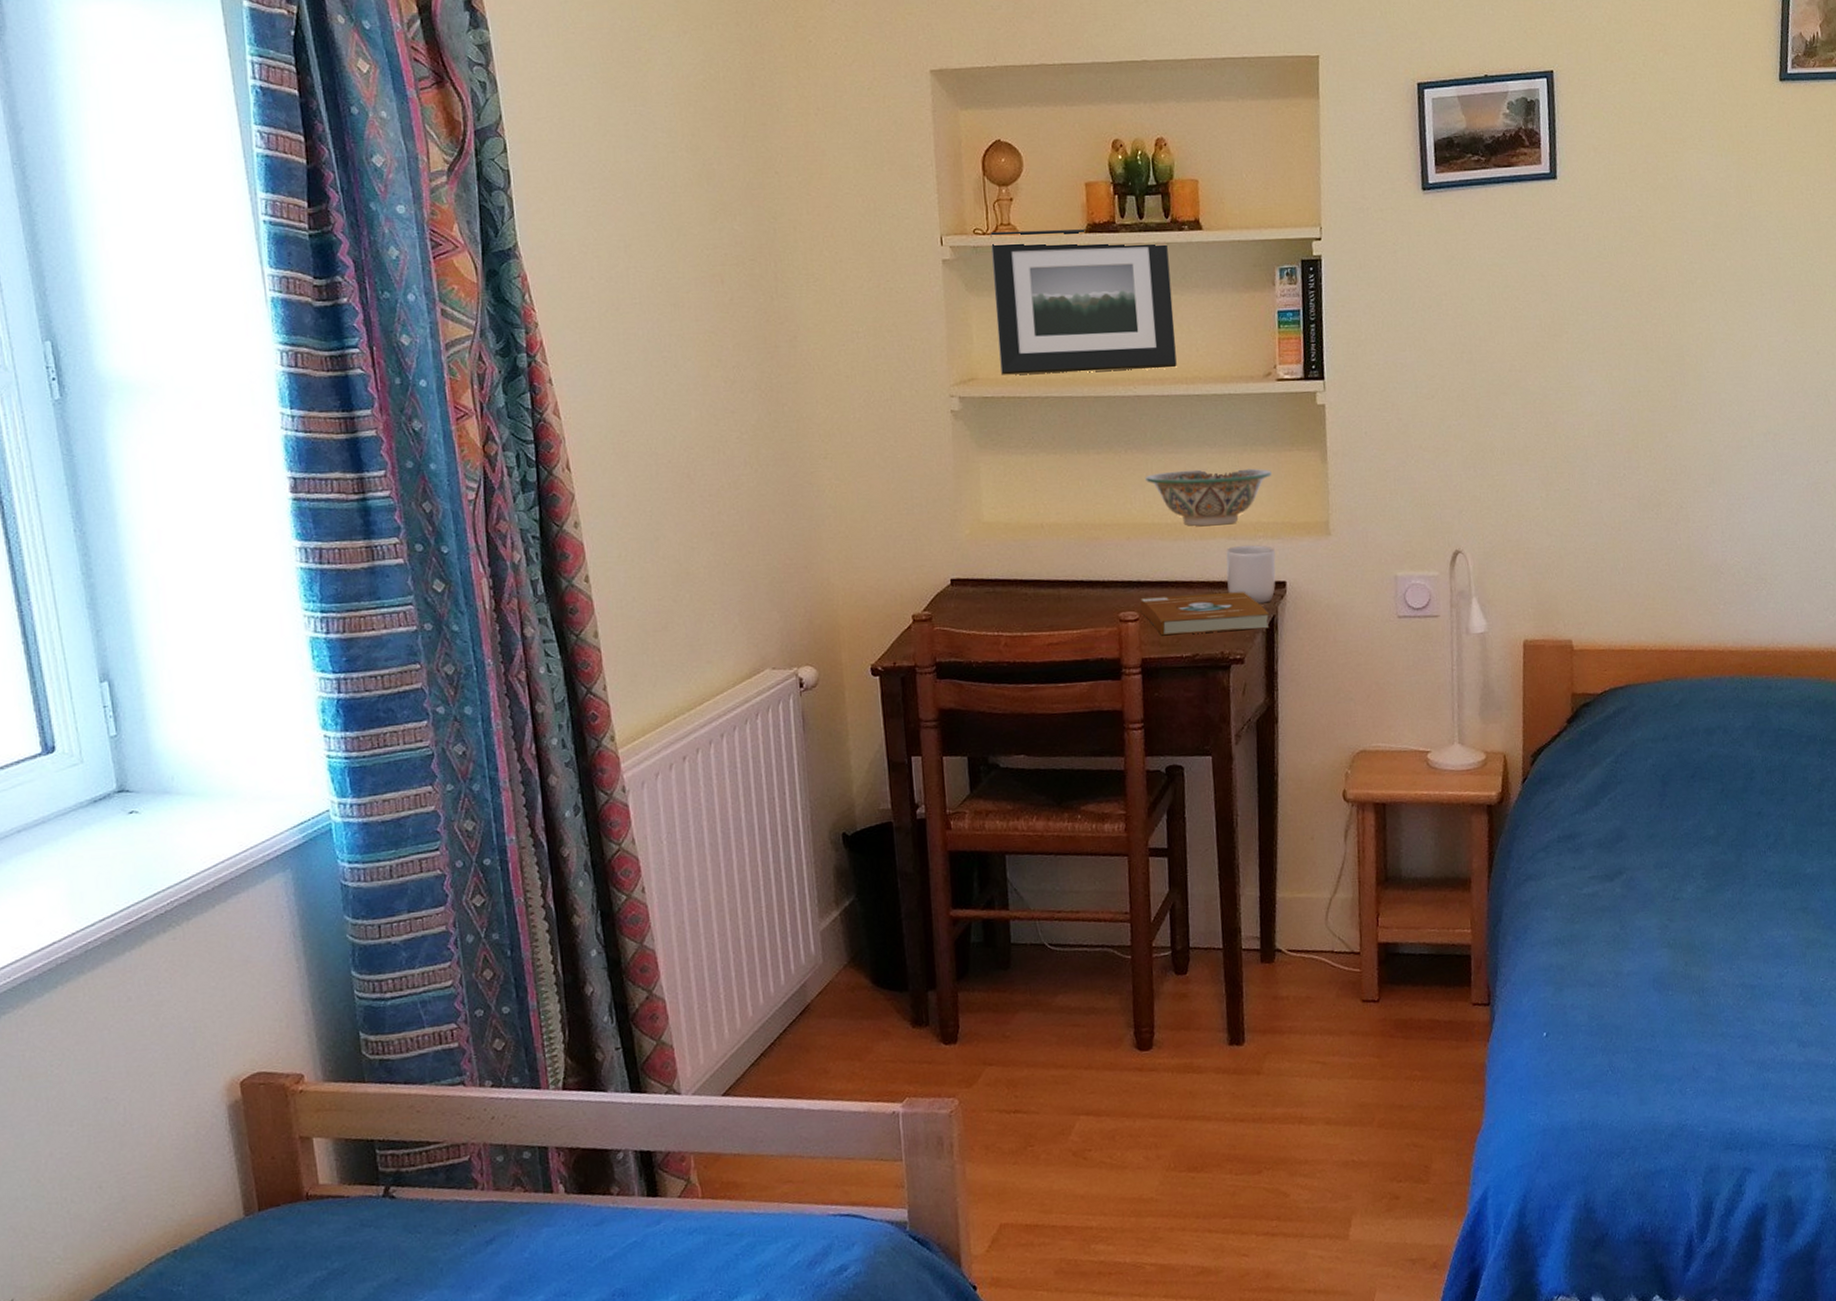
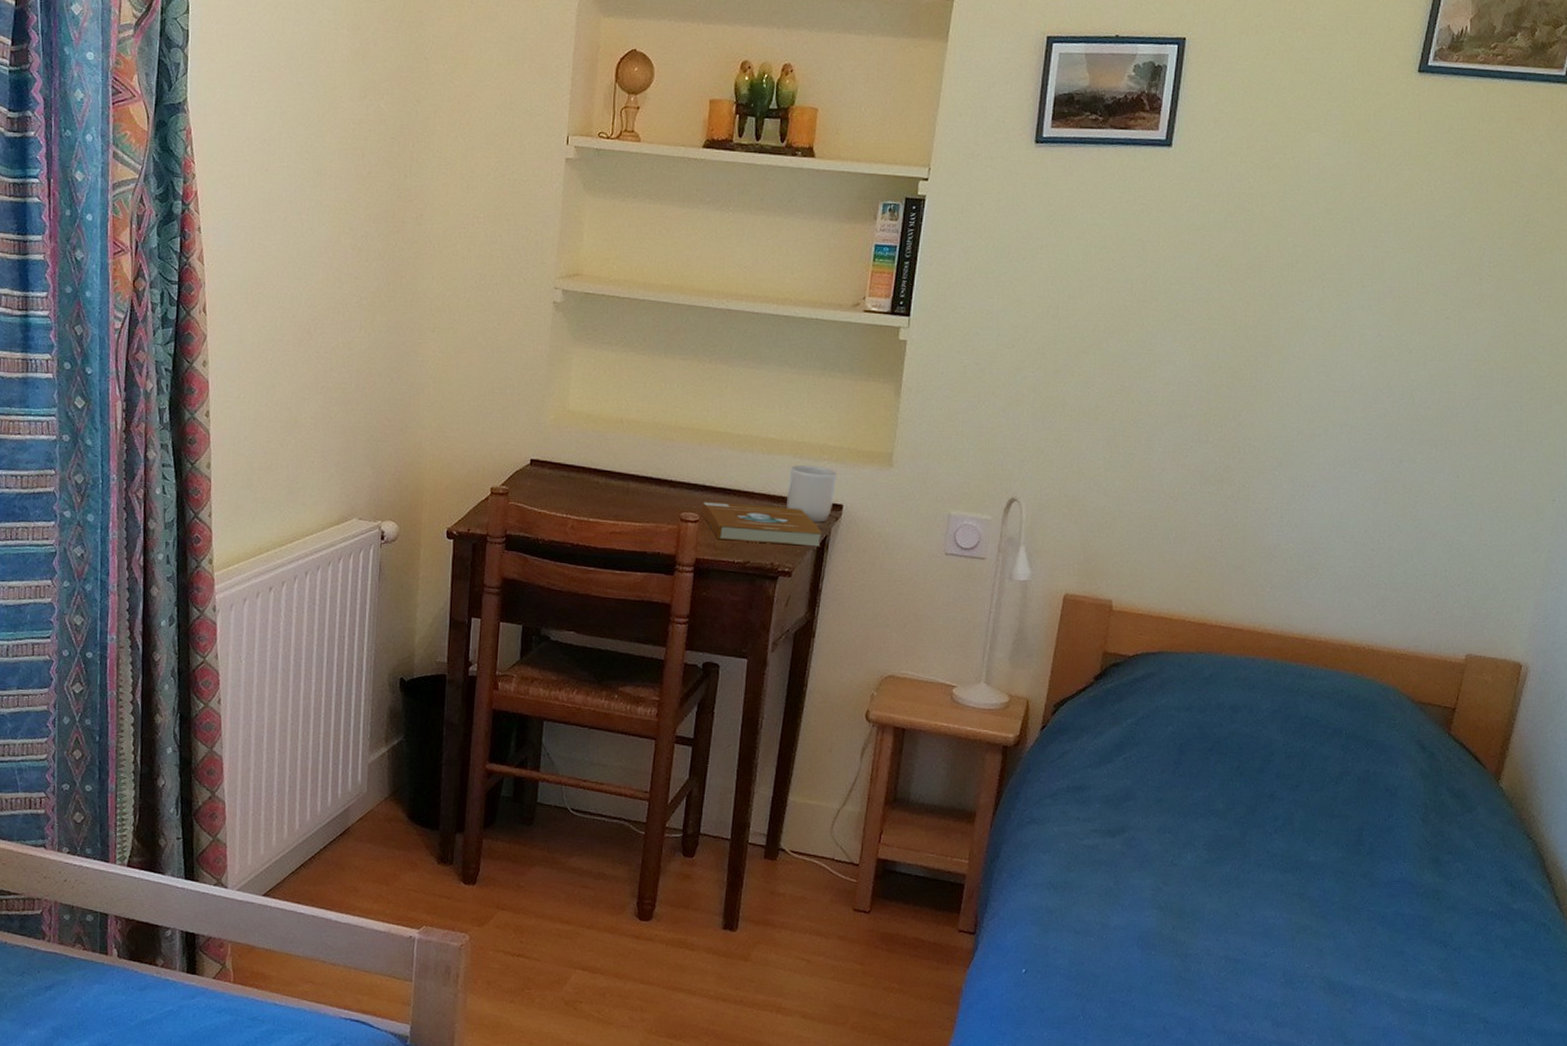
picture frame: present [990,229,1177,375] -> none [605,137,779,287]
decorative bowl: present [1144,468,1272,526] -> none [724,385,845,443]

